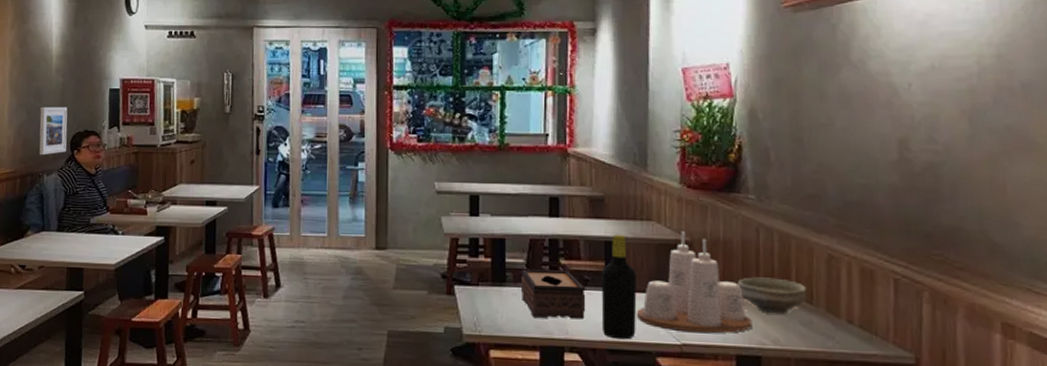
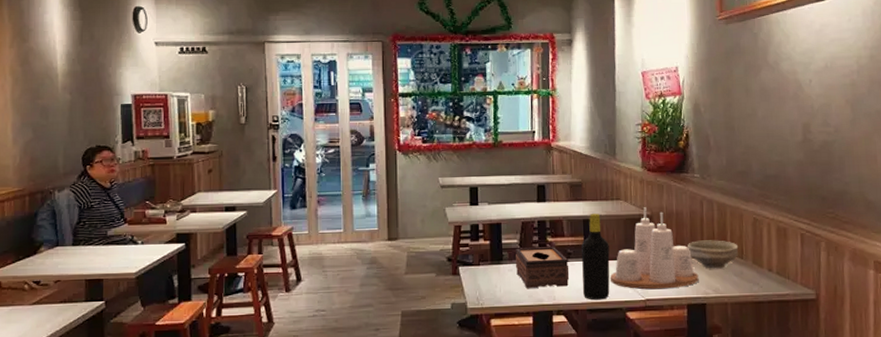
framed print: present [39,106,68,156] -> none [47,123,78,173]

